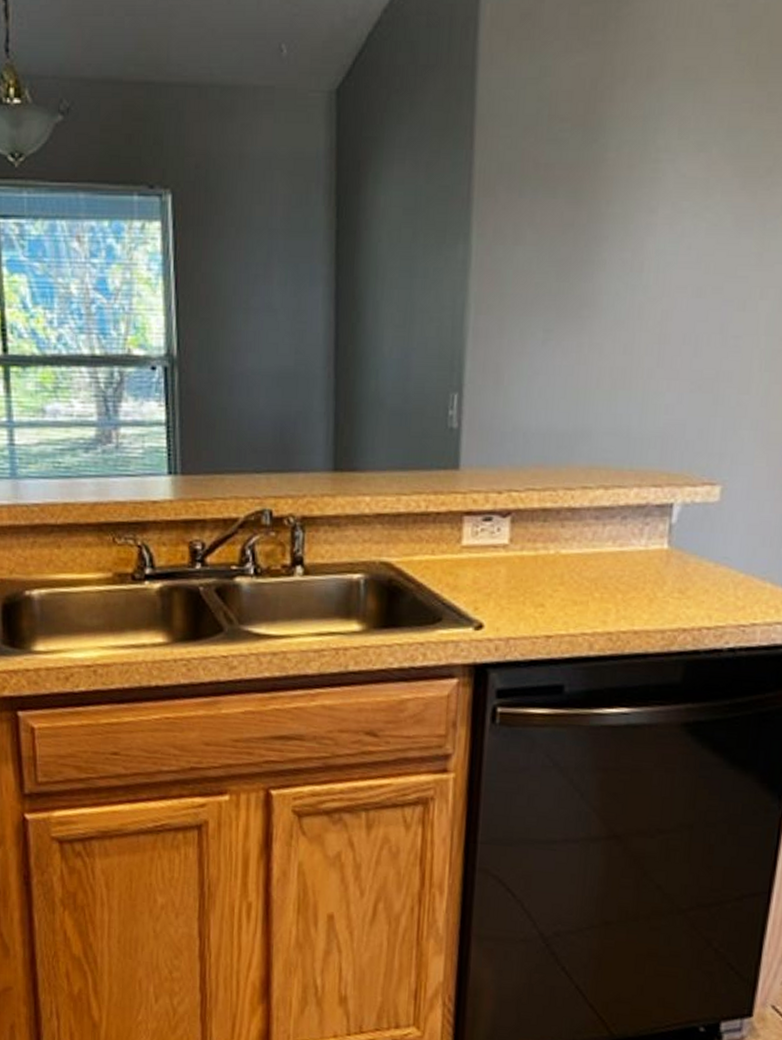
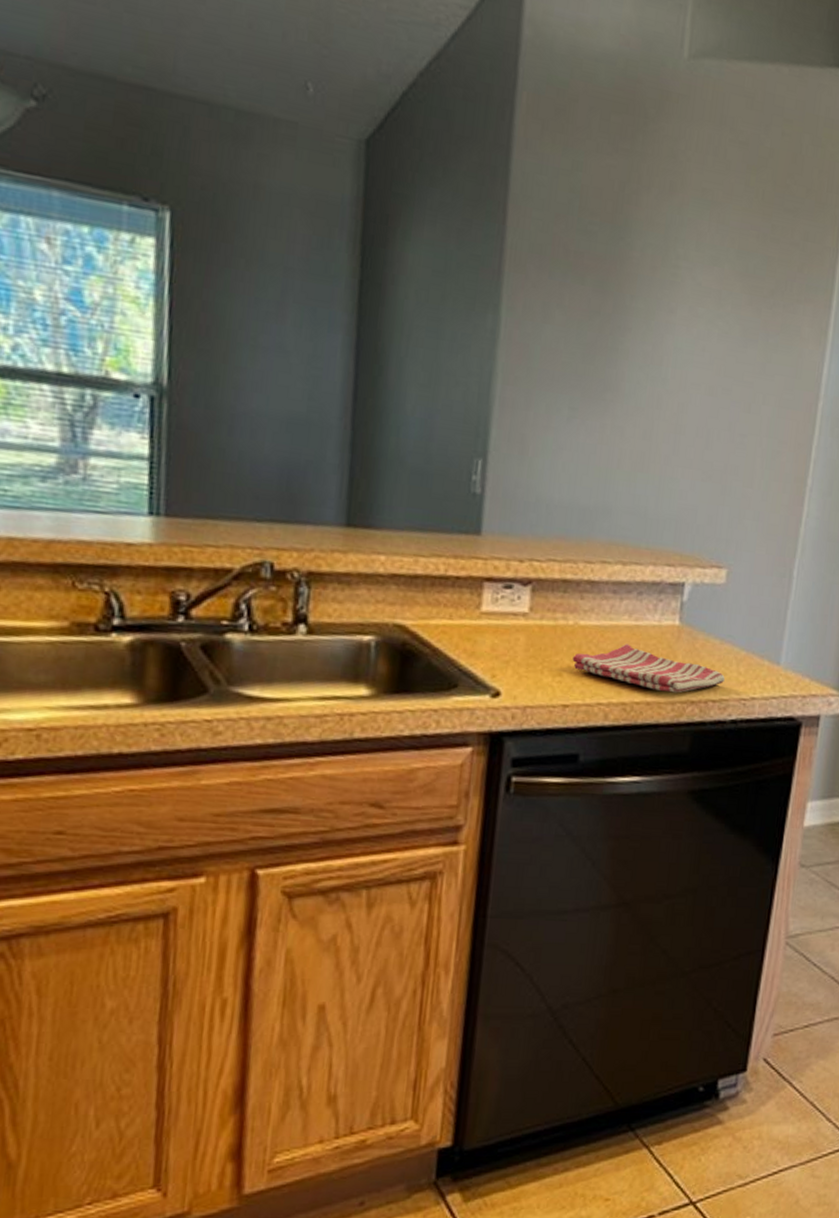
dish towel: none [554,571,720,621] -> present [572,644,725,693]

